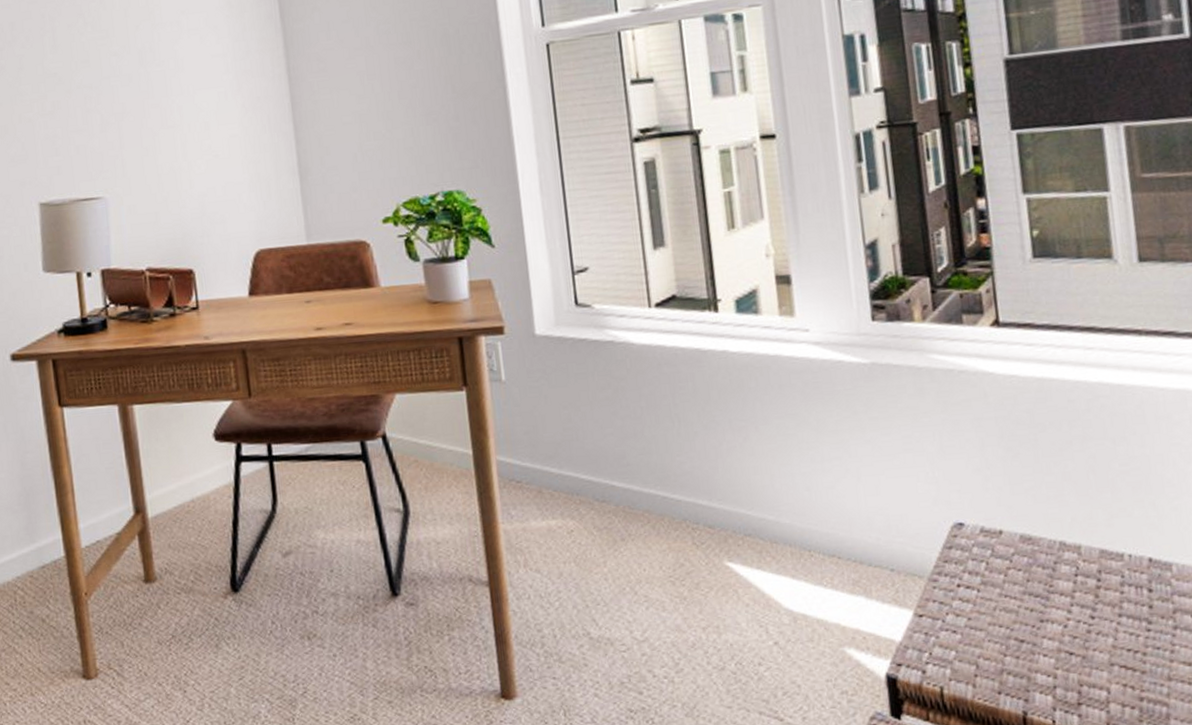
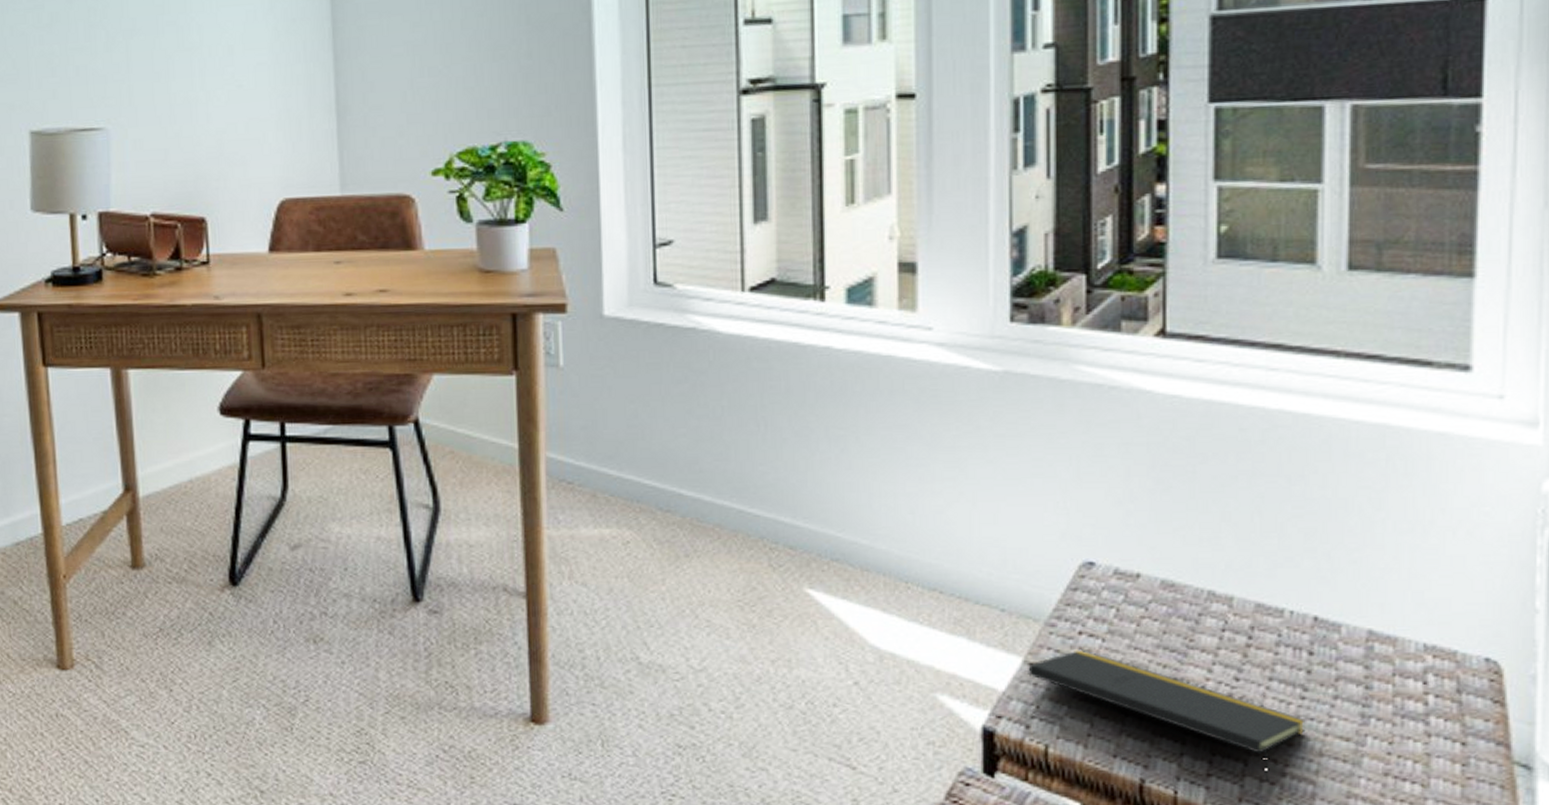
notepad: none [918,600,1155,707] -> present [1028,649,1306,782]

